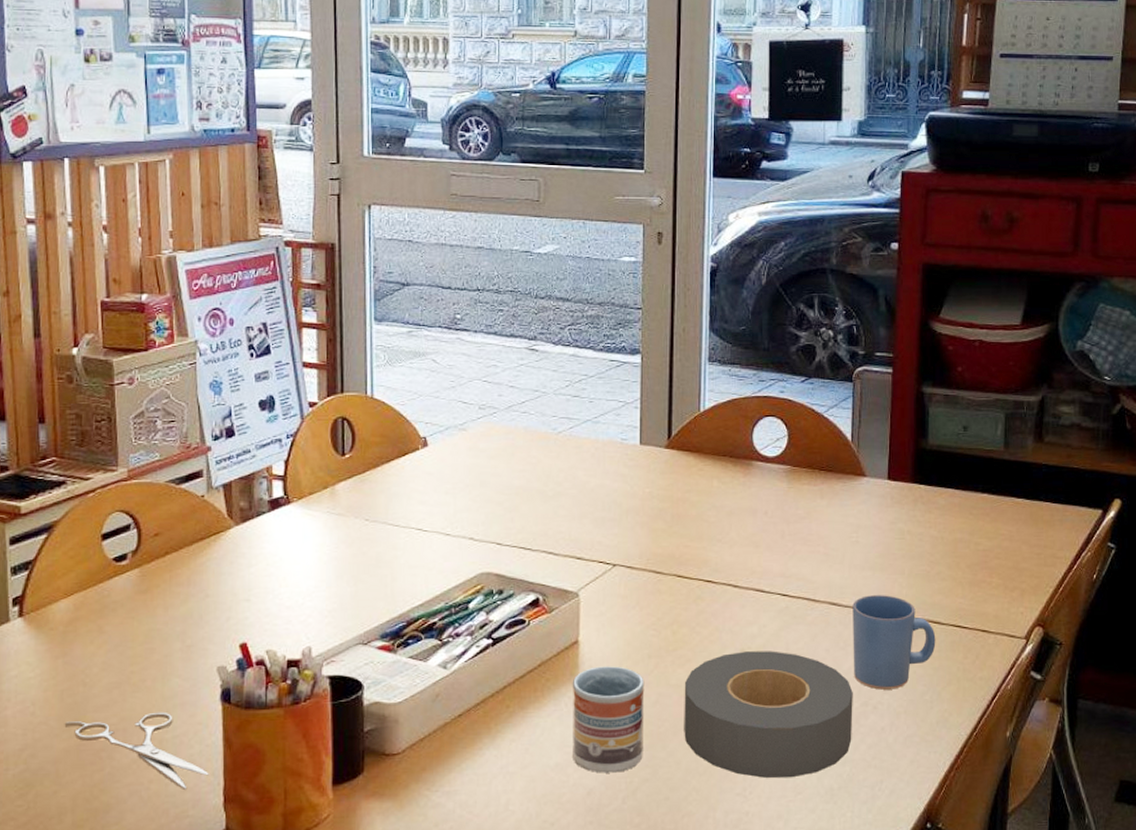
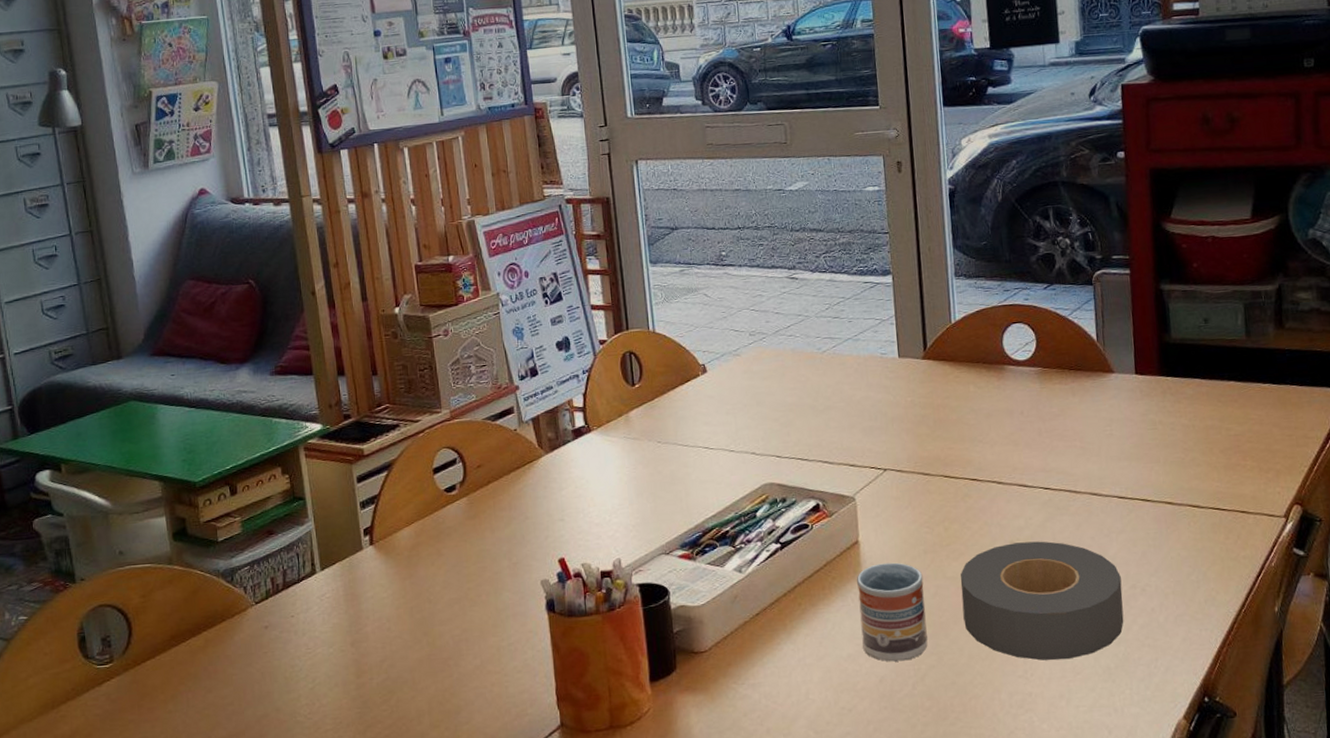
scissors: present [64,711,209,791] -> none [416,622,542,692]
mug: present [852,595,936,690] -> none [1112,483,1197,573]

